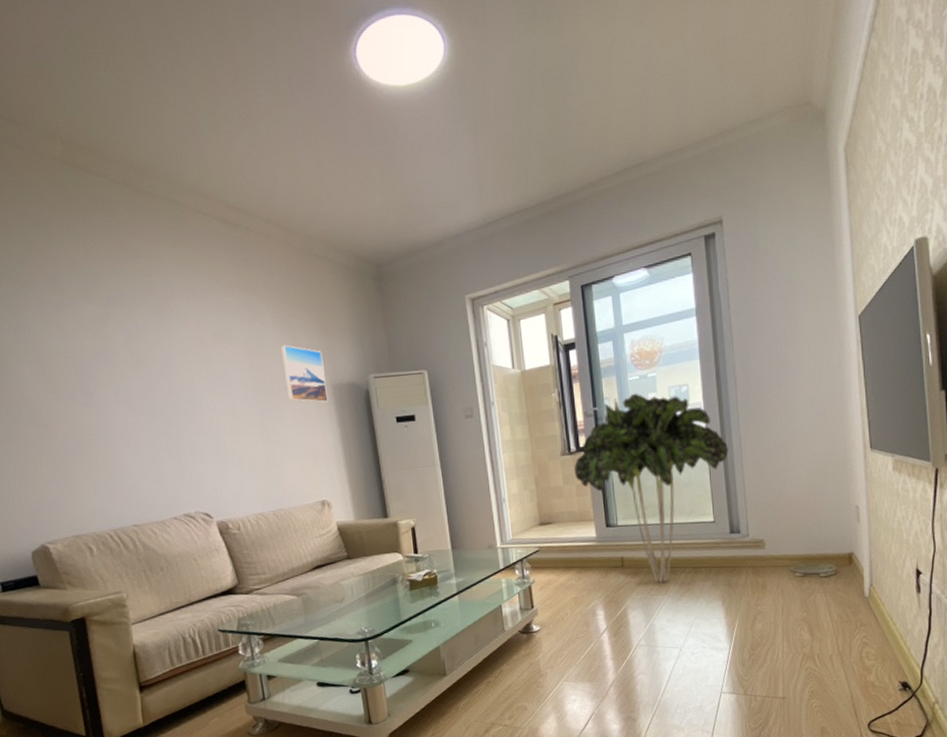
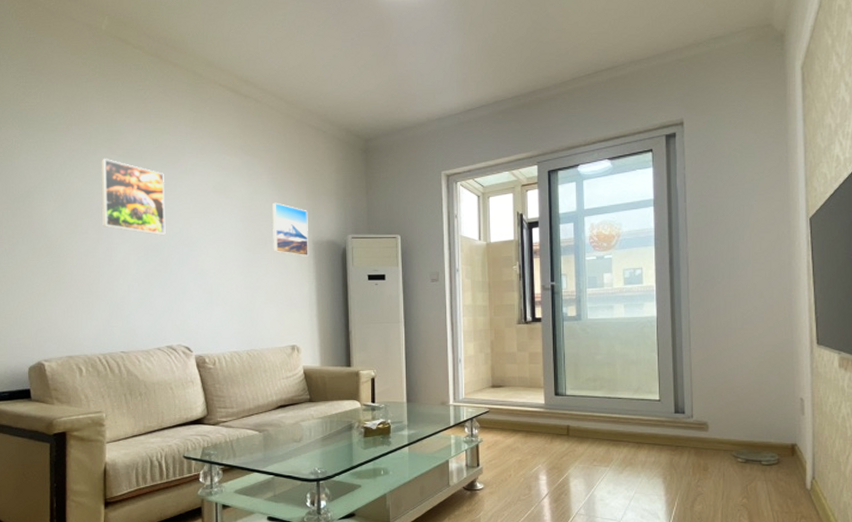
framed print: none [78,309,165,393] -> present [101,158,166,235]
indoor plant: present [573,393,728,583] -> none [528,272,677,455]

